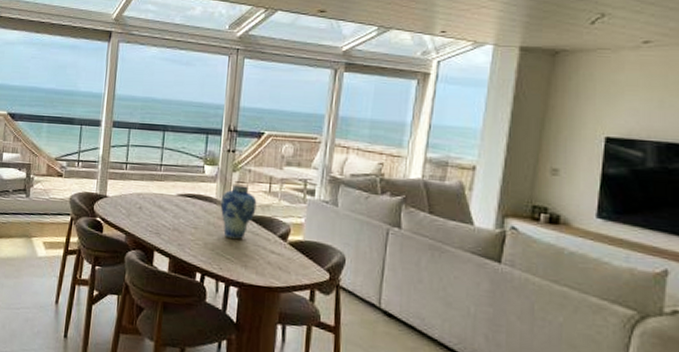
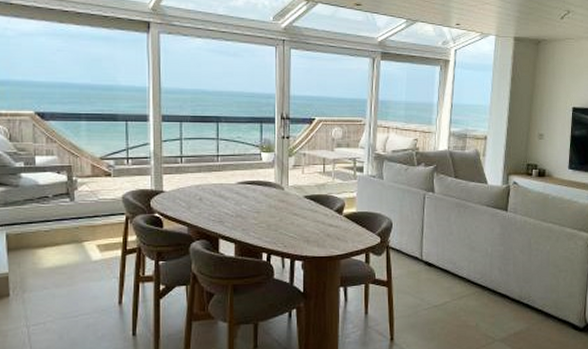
vase: present [220,184,257,240] -> none [280,168,313,219]

